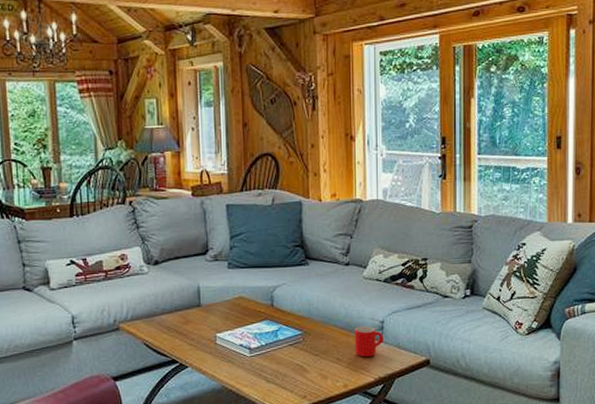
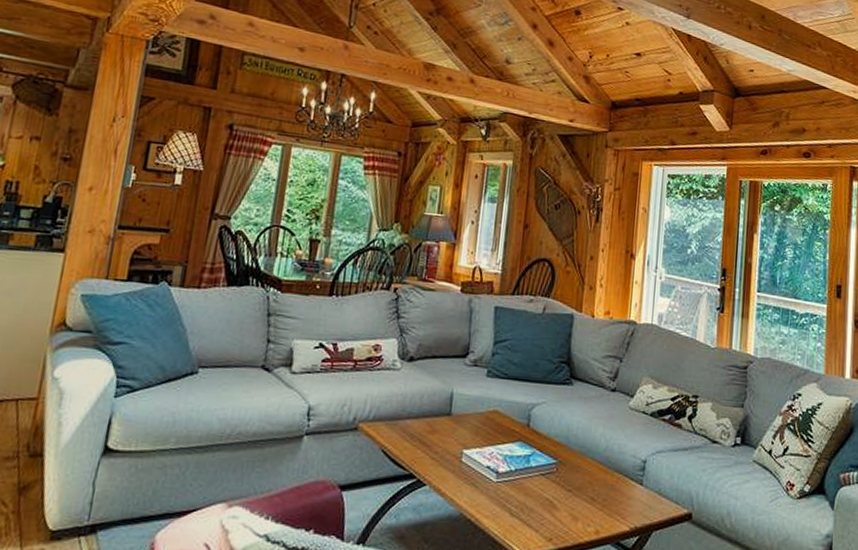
mug: present [354,326,384,358] -> none [611,464,645,502]

